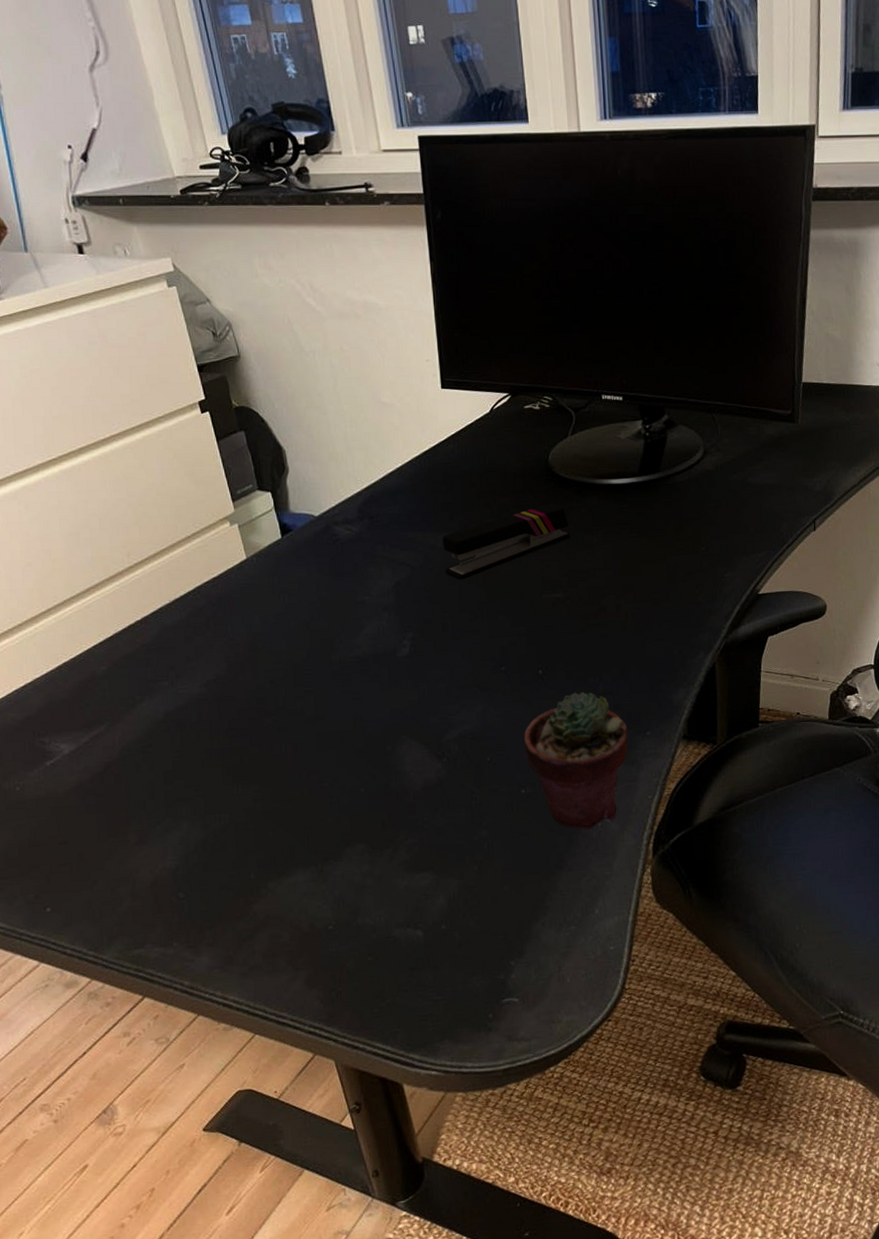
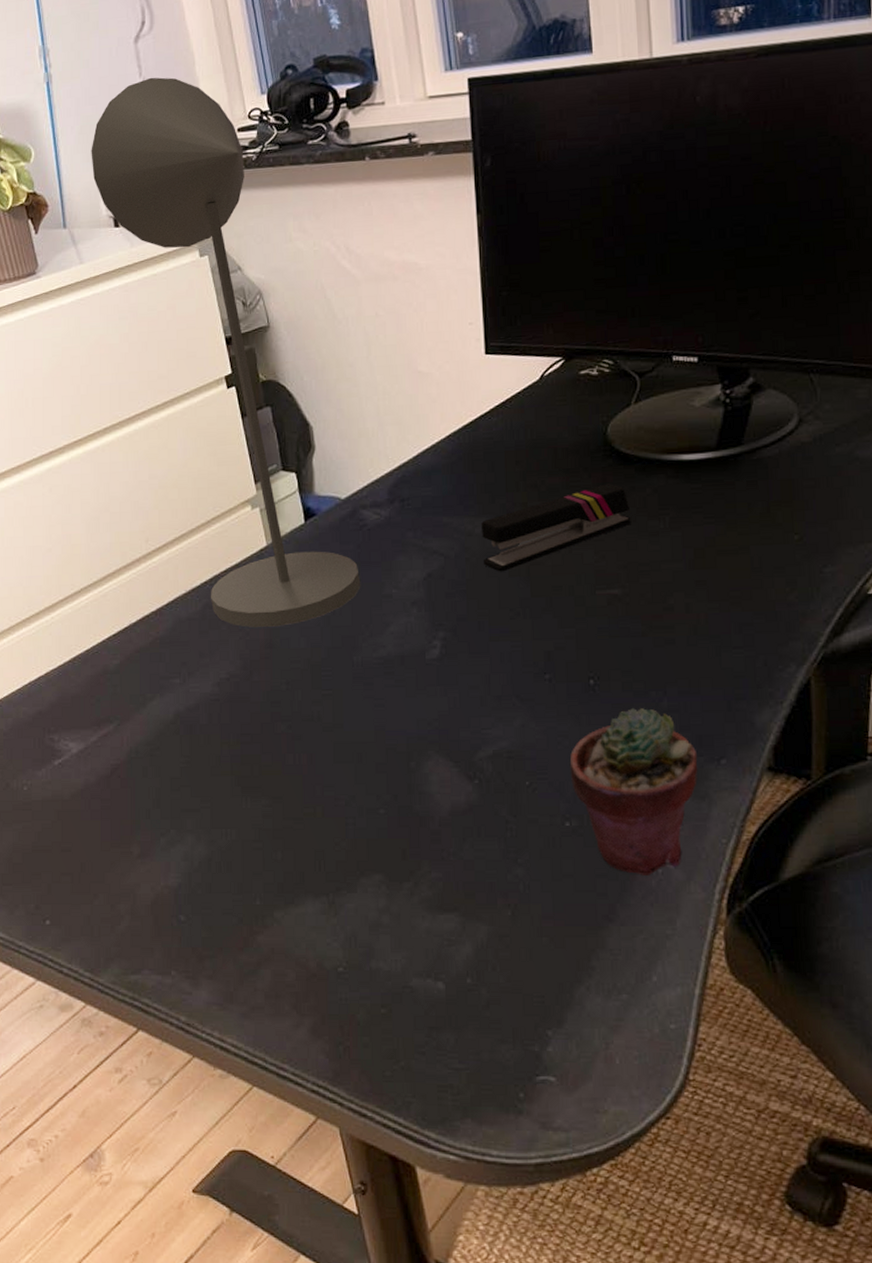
desk lamp: none [49,108,336,633] -> present [91,77,361,627]

